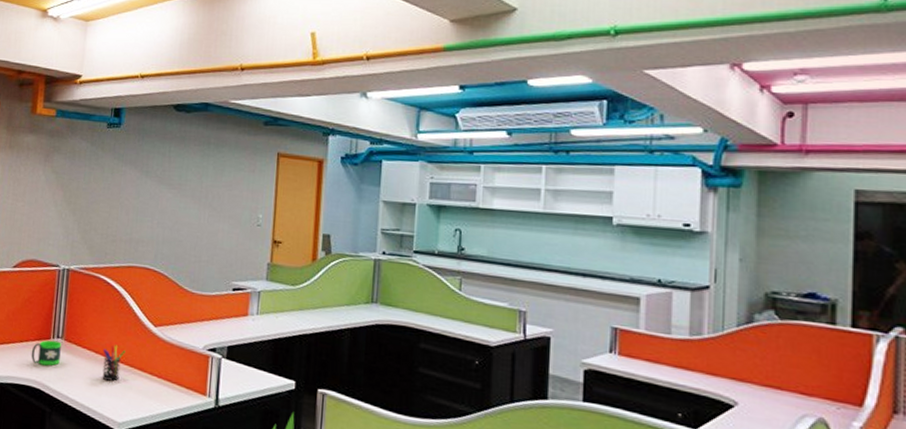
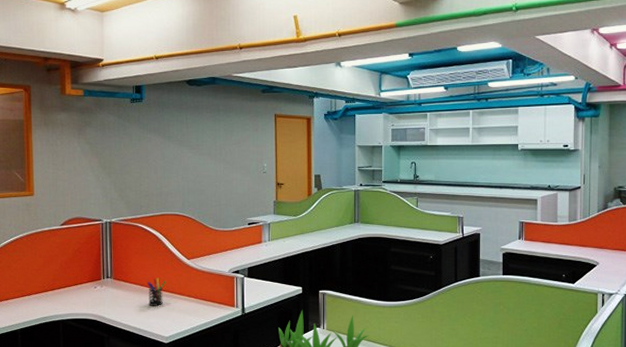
mug: present [31,340,62,366] -> none [85,280,111,301]

